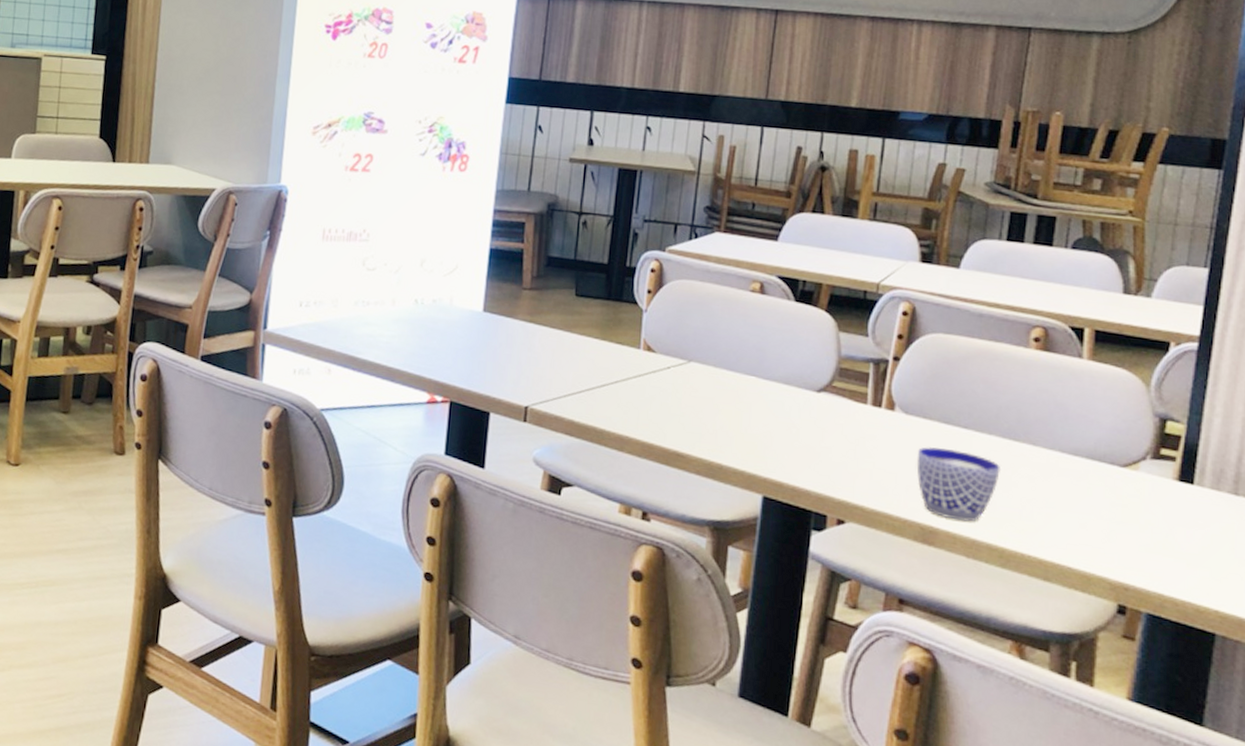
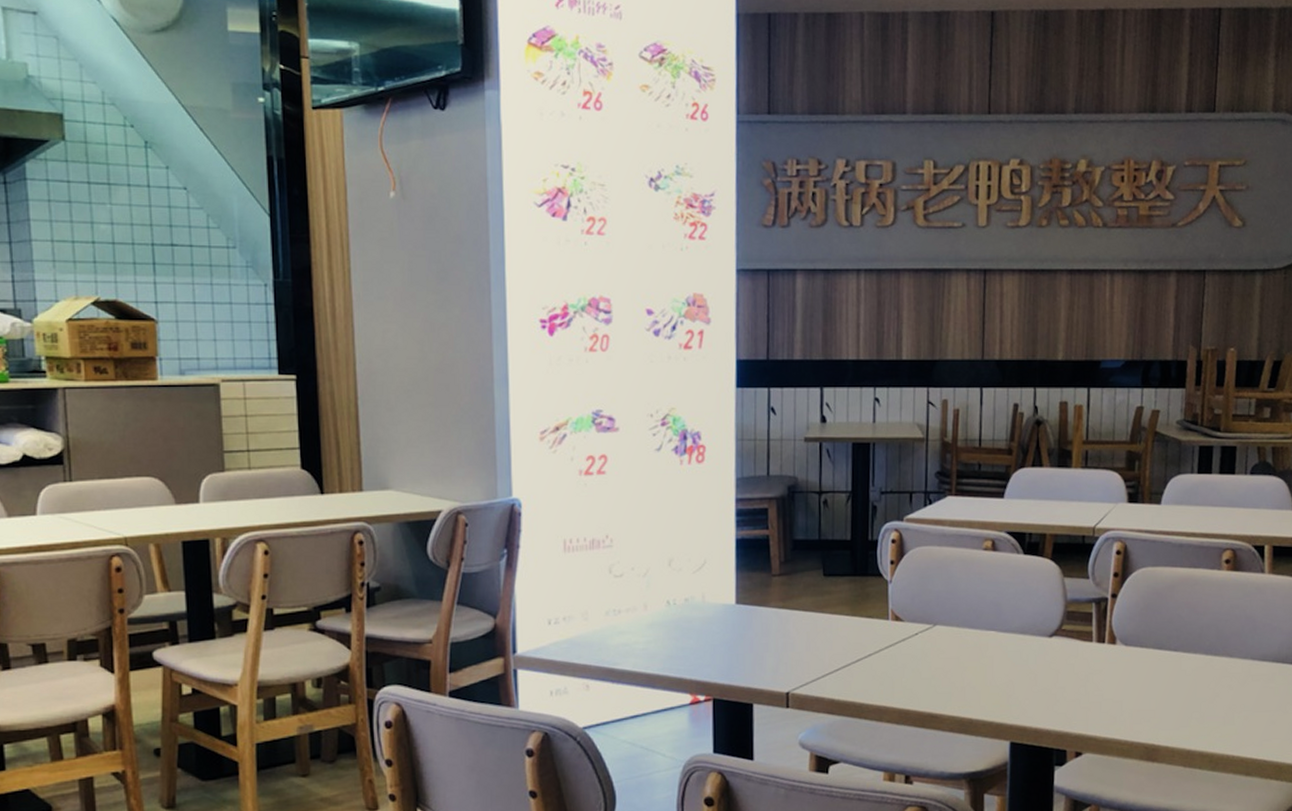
cup: present [916,447,1002,522] -> none [1137,672,1207,735]

